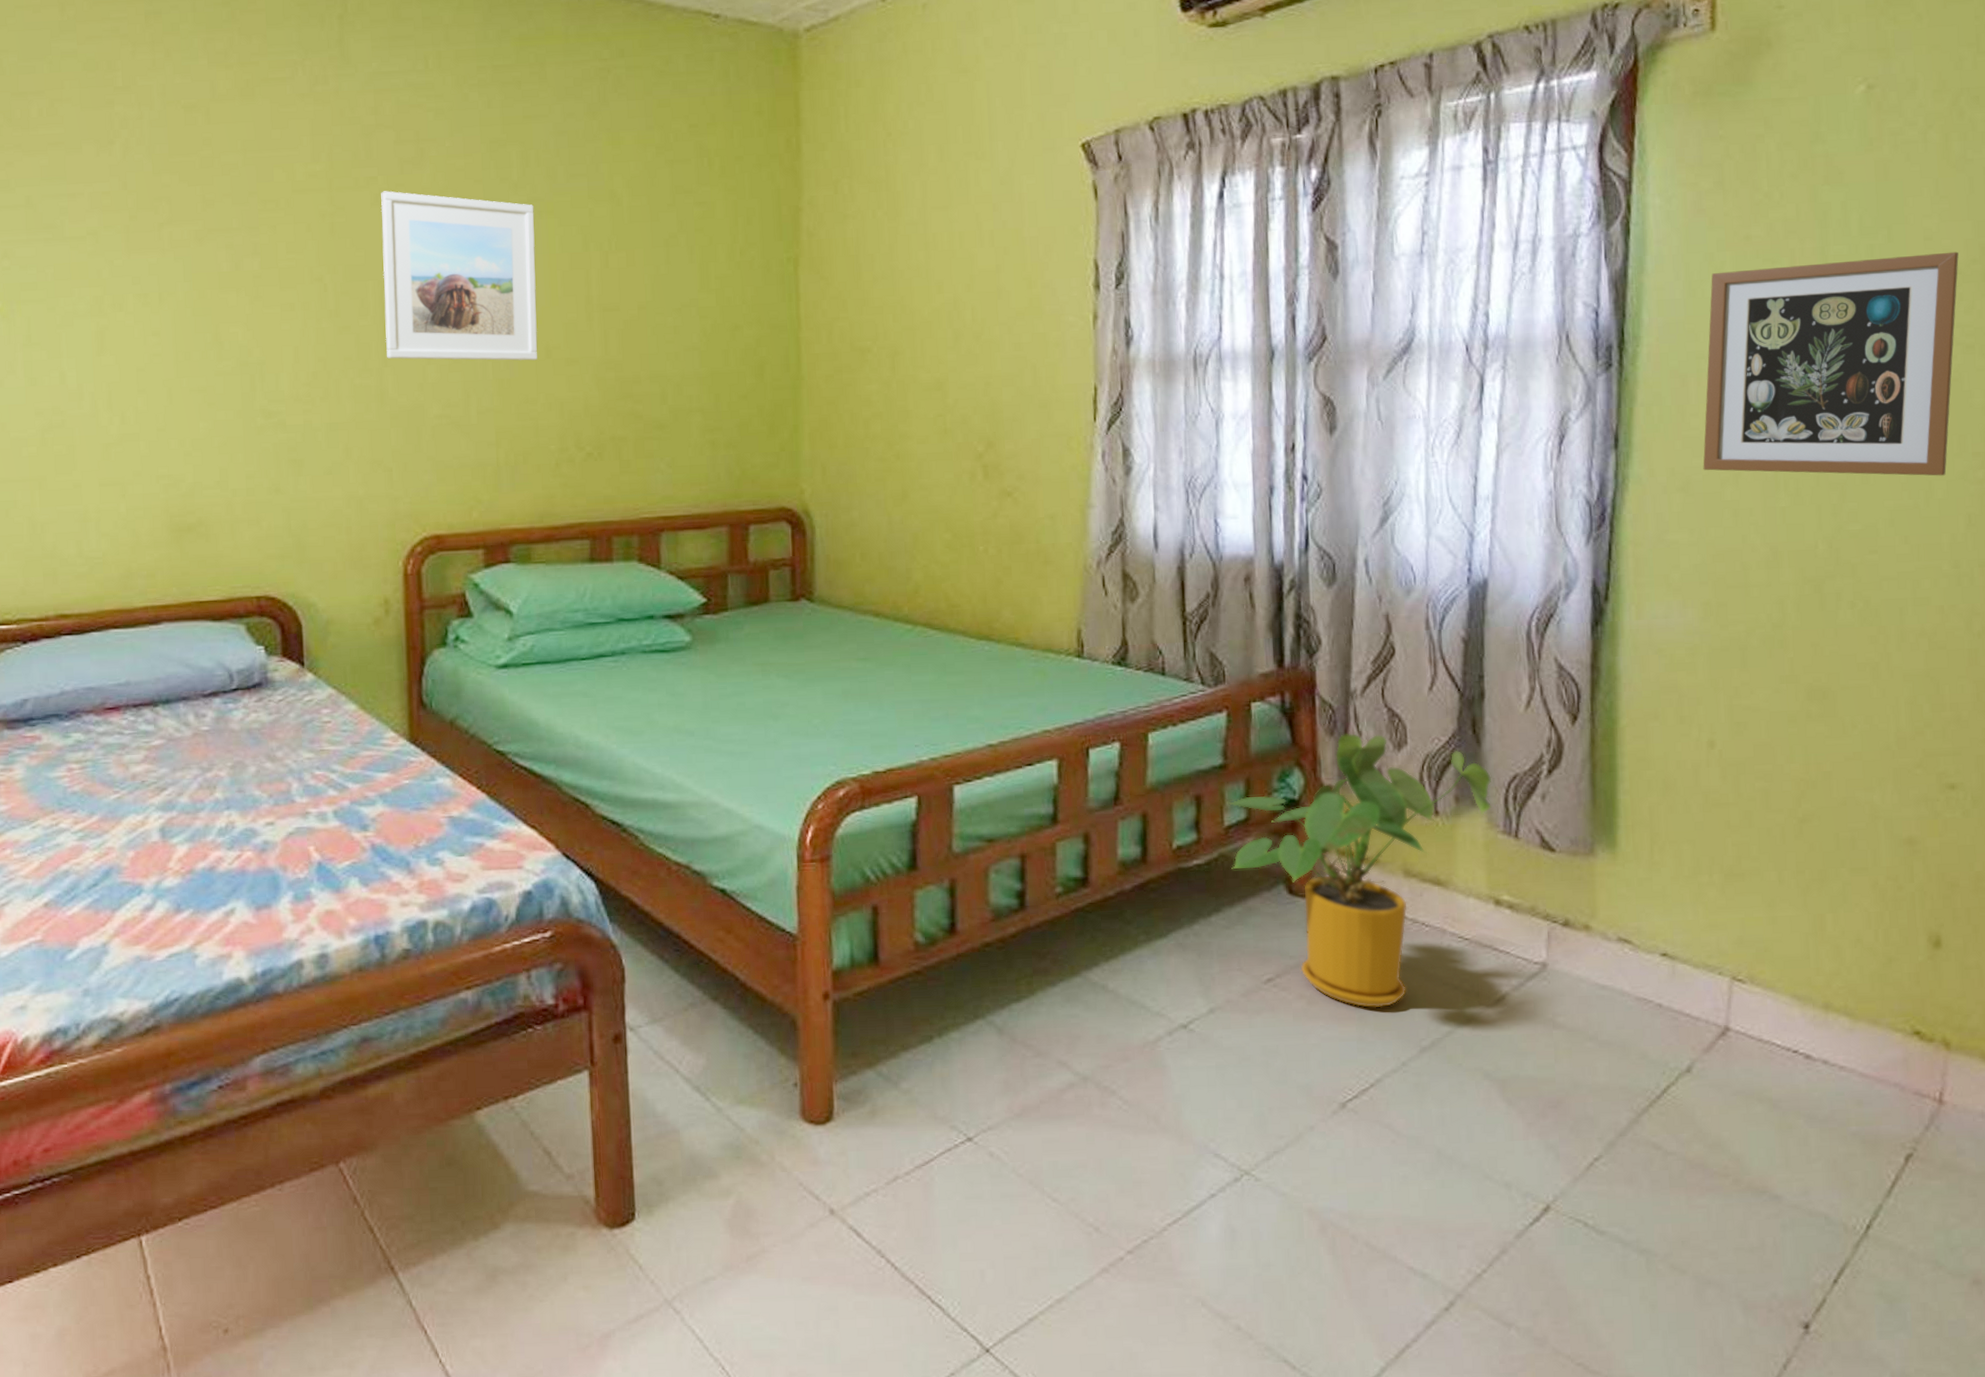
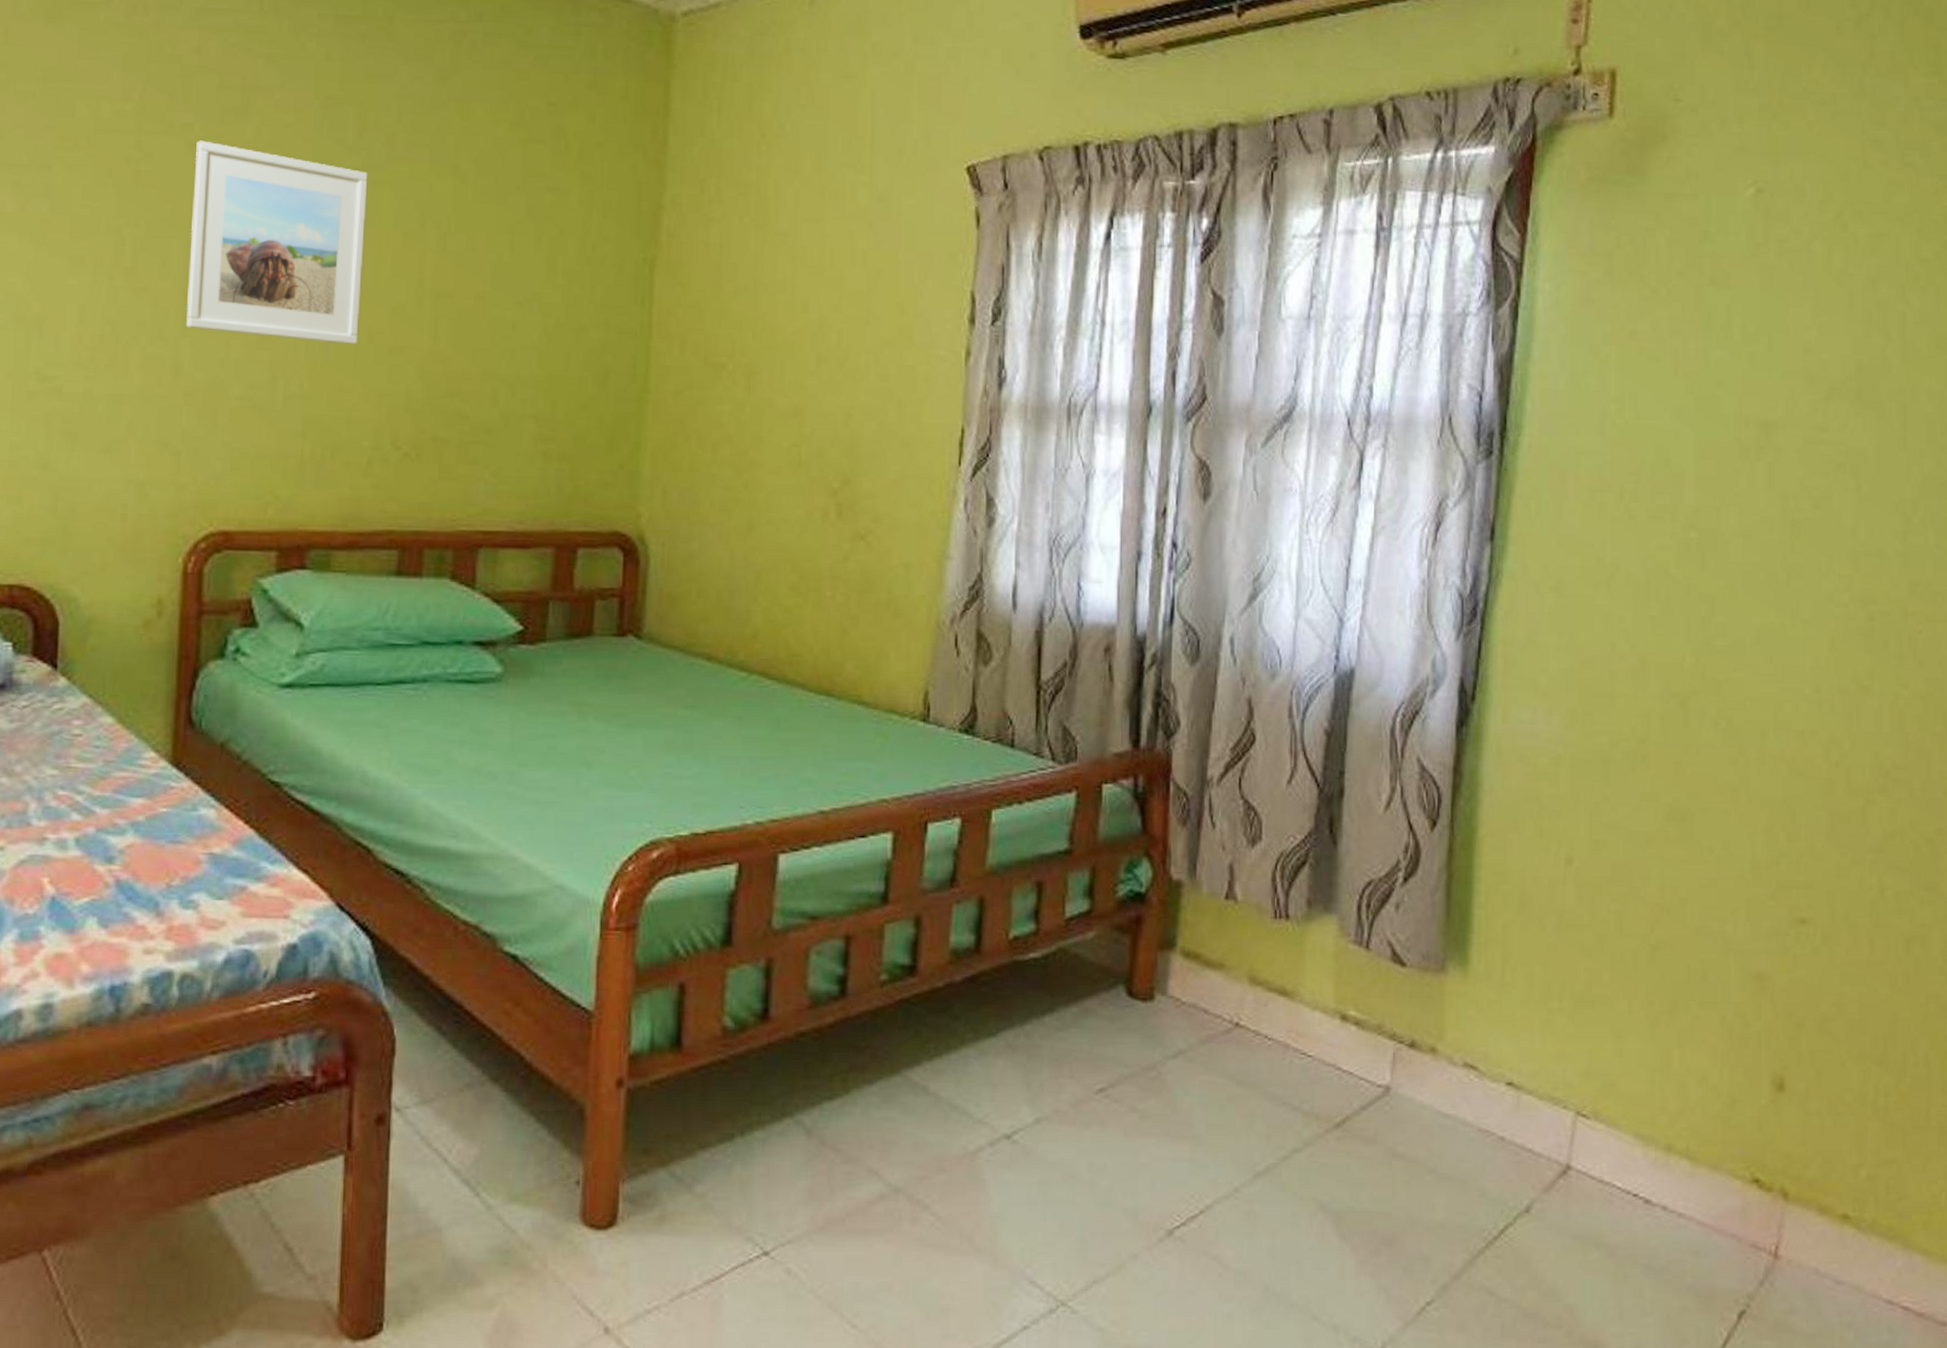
house plant: present [1227,733,1492,1008] -> none [1070,824,1346,1127]
picture frame: present [1703,251,1959,476] -> none [1577,366,1835,596]

